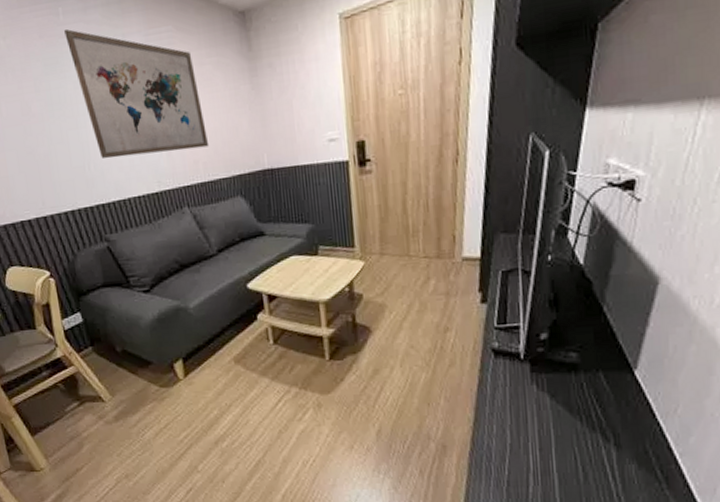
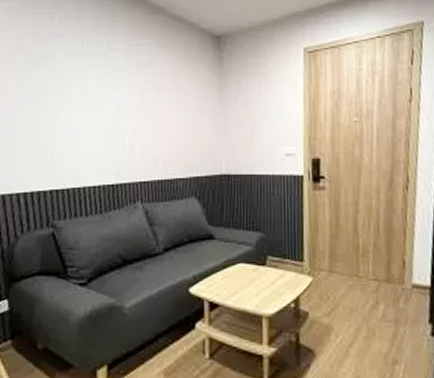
wall art: present [64,29,210,159] -> none [55,32,172,148]

